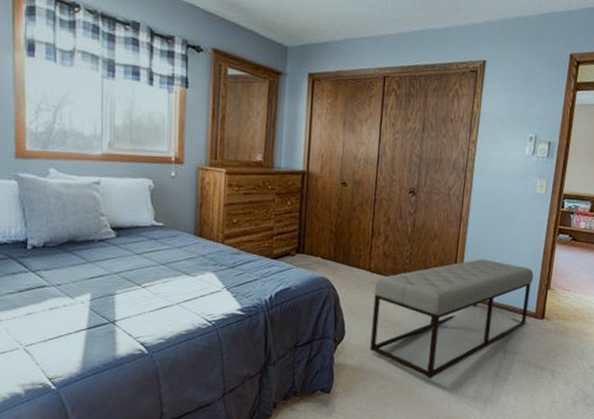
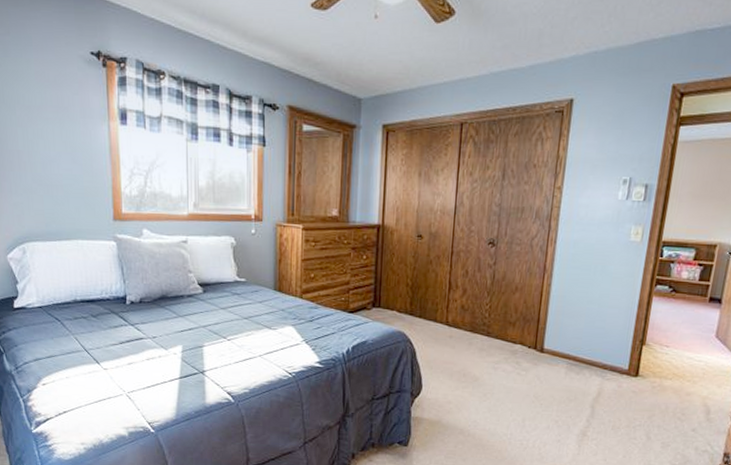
bench: present [370,259,534,379] -> none [448,312,627,436]

